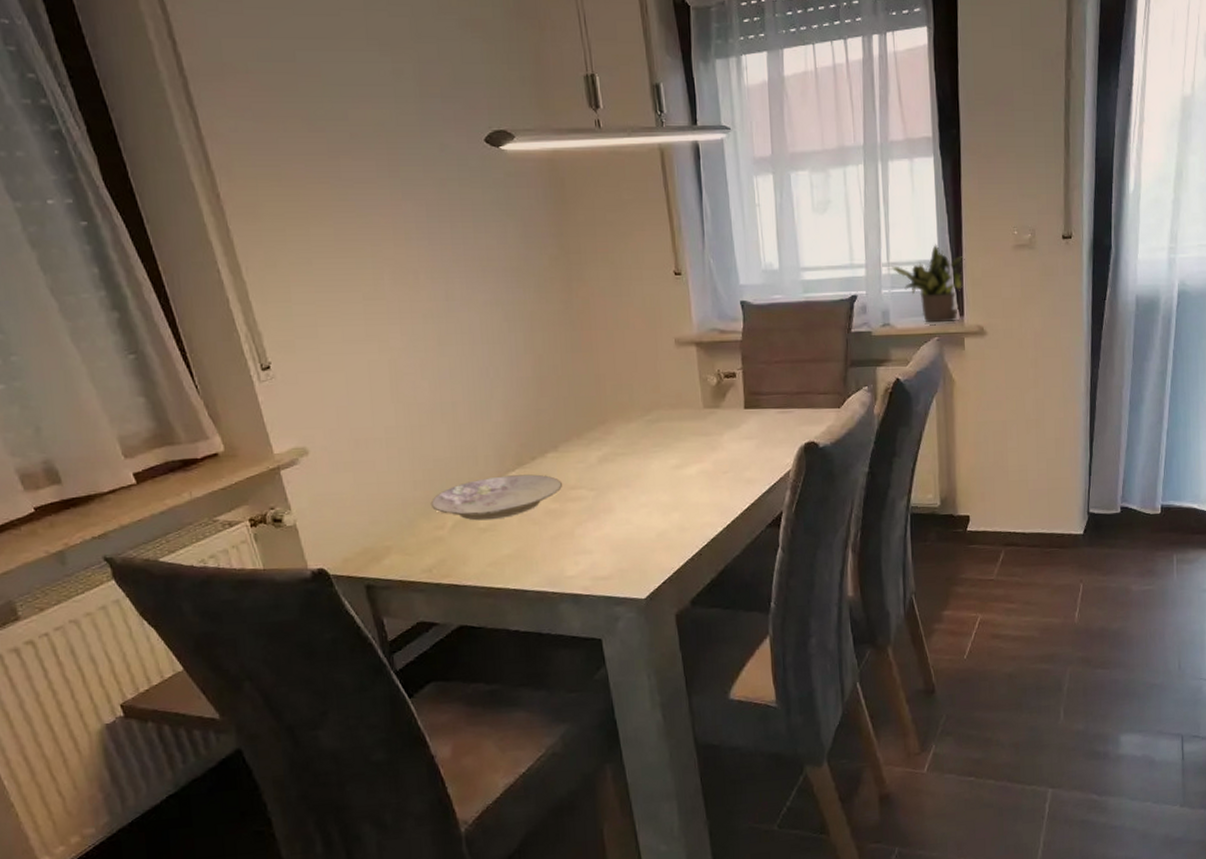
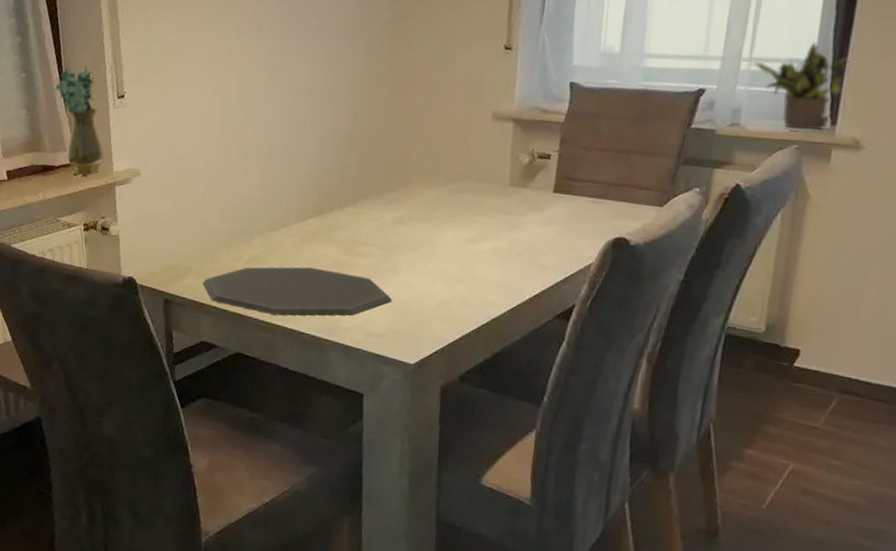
vase: none [178,339,257,466] -> present [55,65,103,176]
placemat: none [407,521,613,579] -> present [203,266,393,316]
plate: present [430,474,563,521] -> none [232,221,355,261]

